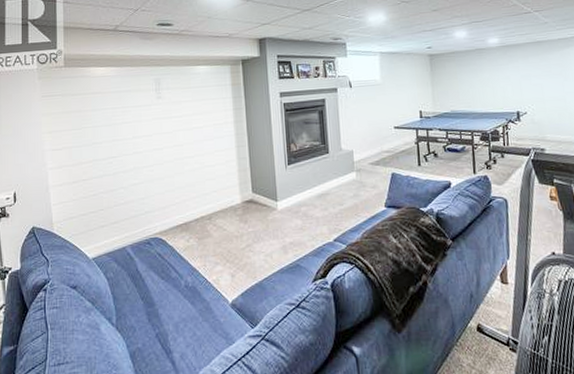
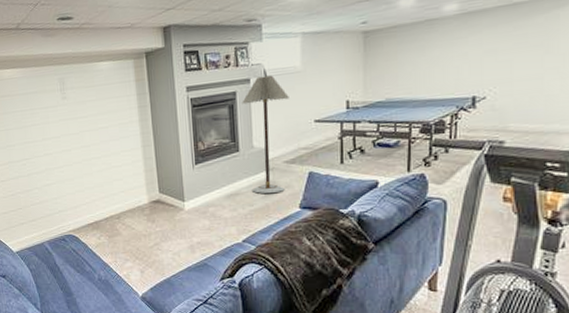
floor lamp: none [330,86,372,193] -> present [242,75,289,194]

